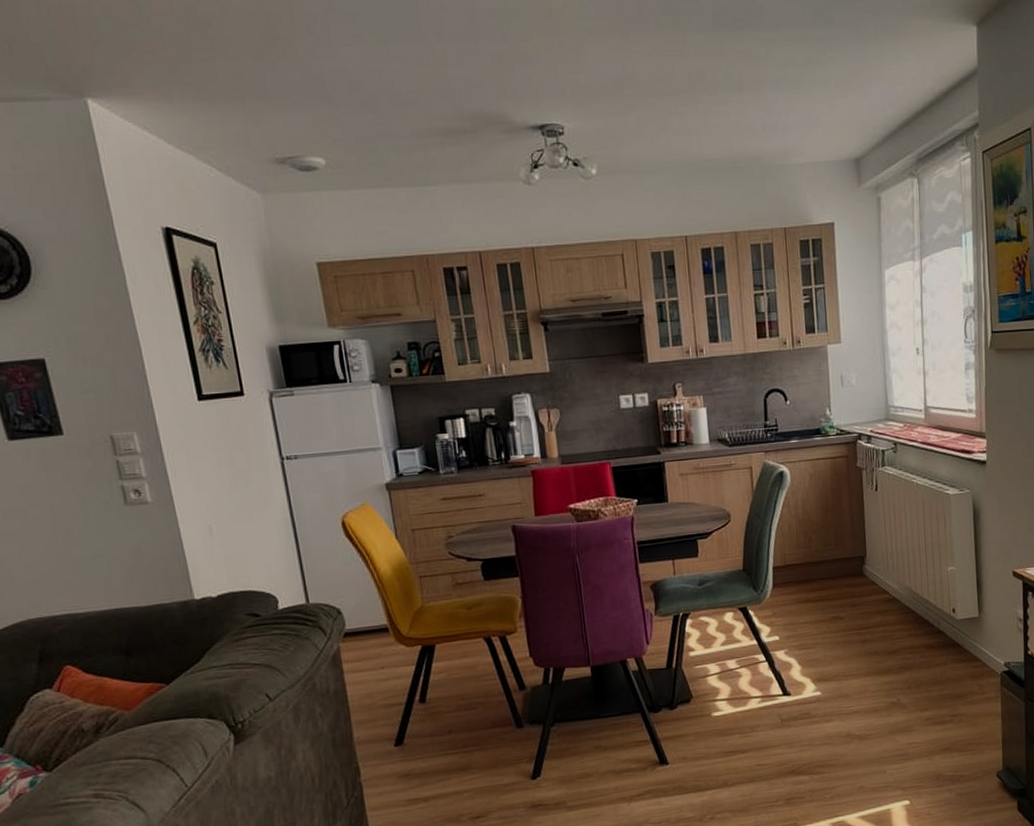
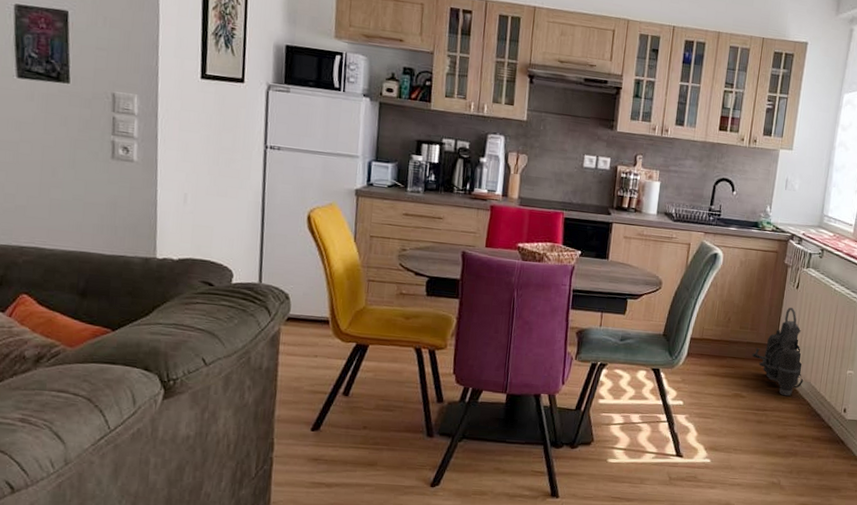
backpack: none [842,513,903,609] -> present [751,307,804,397]

